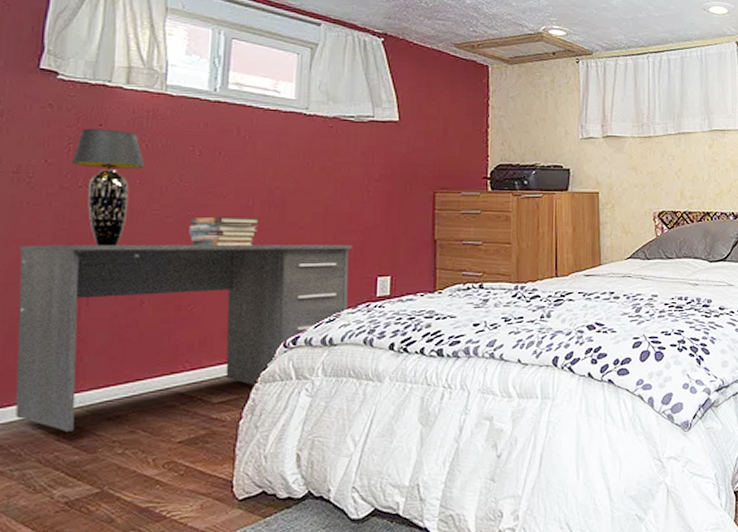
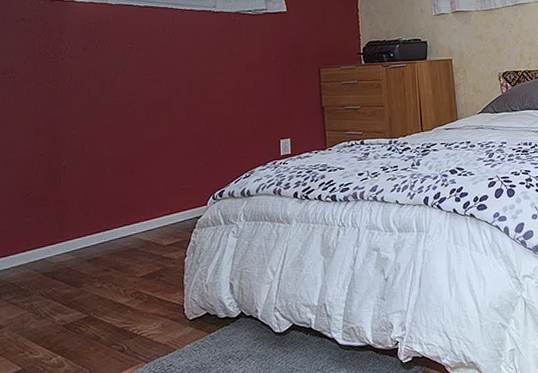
desk: present [15,244,353,433] -> none [12,115,260,273]
table lamp: present [71,128,145,247] -> none [43,35,97,128]
book stack: present [189,216,260,246] -> none [134,97,186,123]

